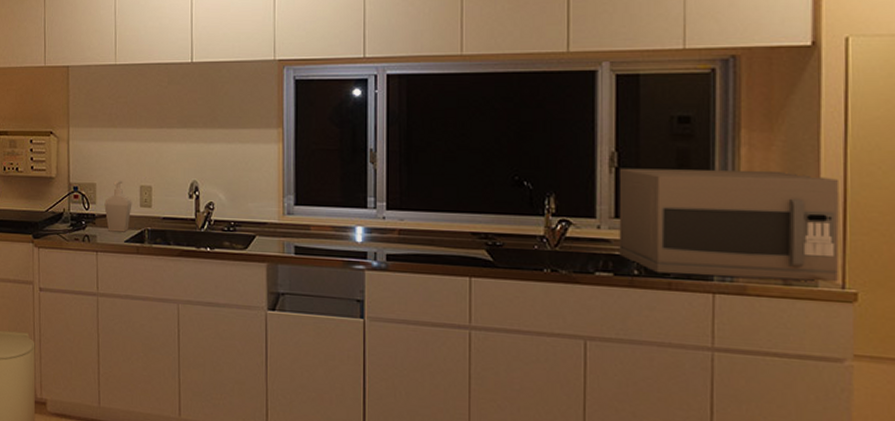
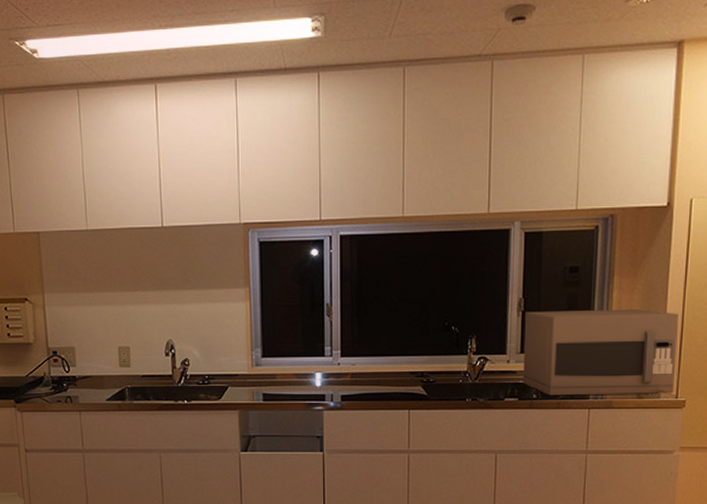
soap bottle: present [104,181,132,232] -> none [84,343,112,392]

